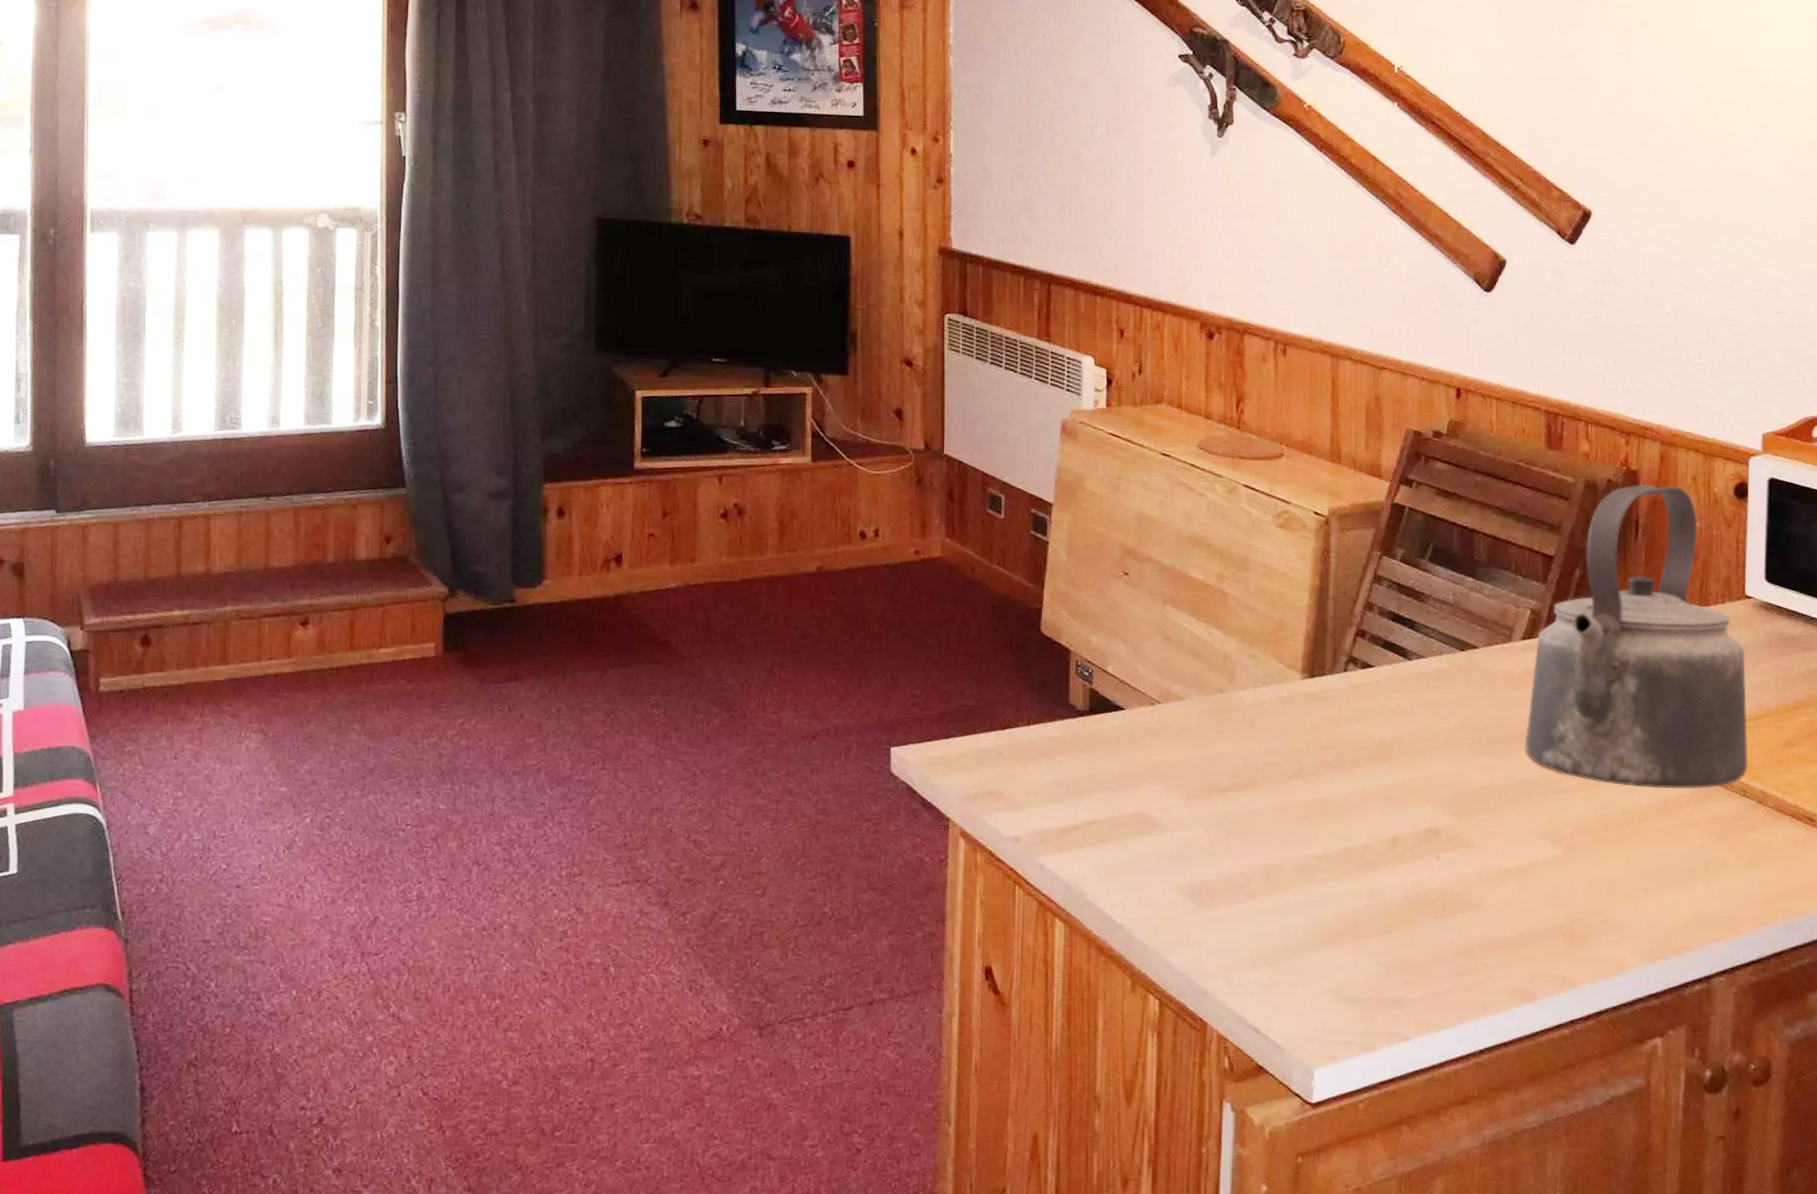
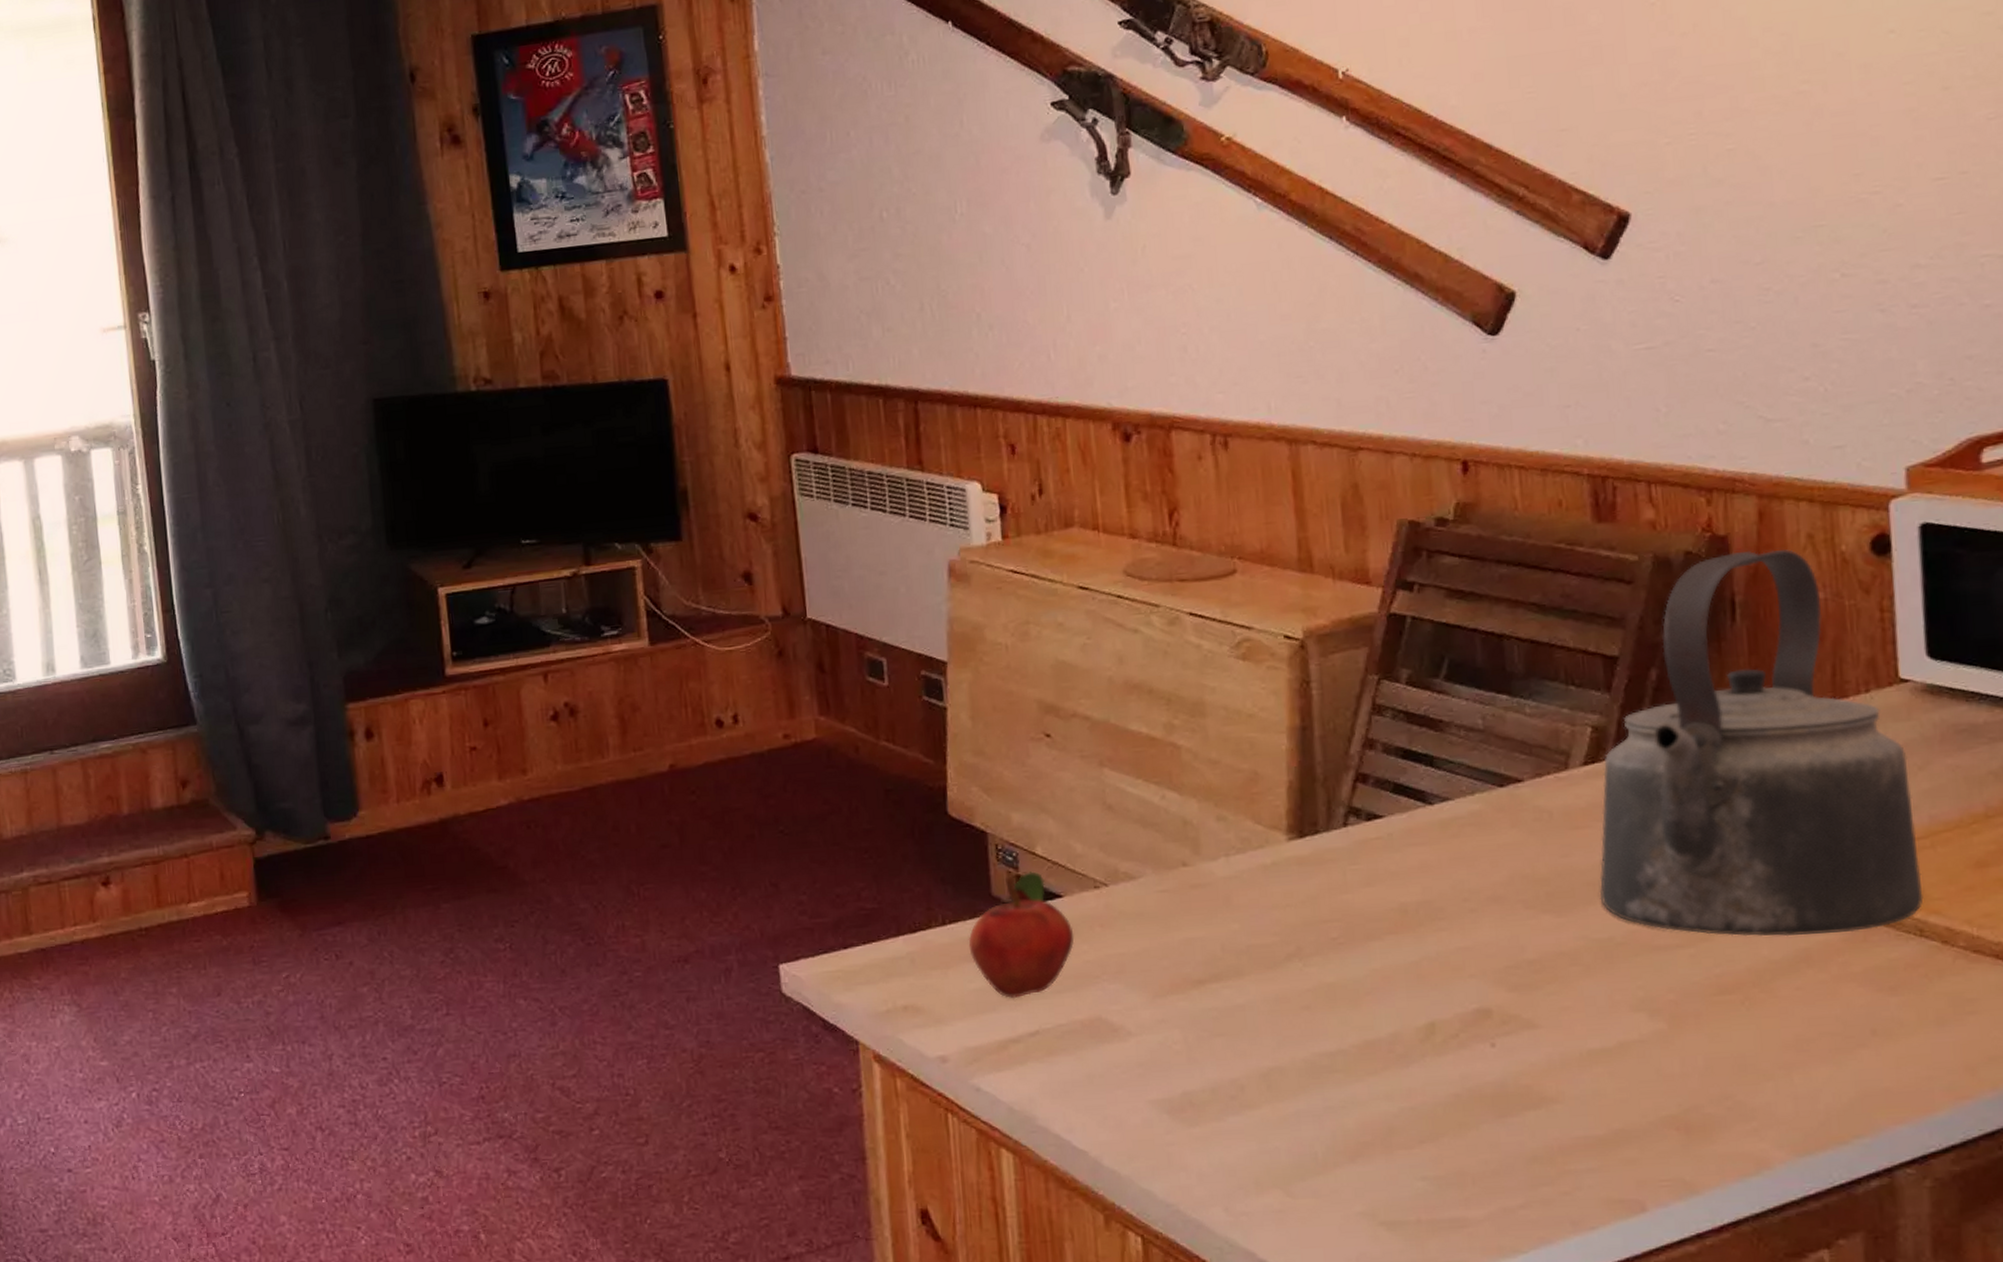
fruit: none [1046,686,1131,792] -> present [968,871,1075,999]

